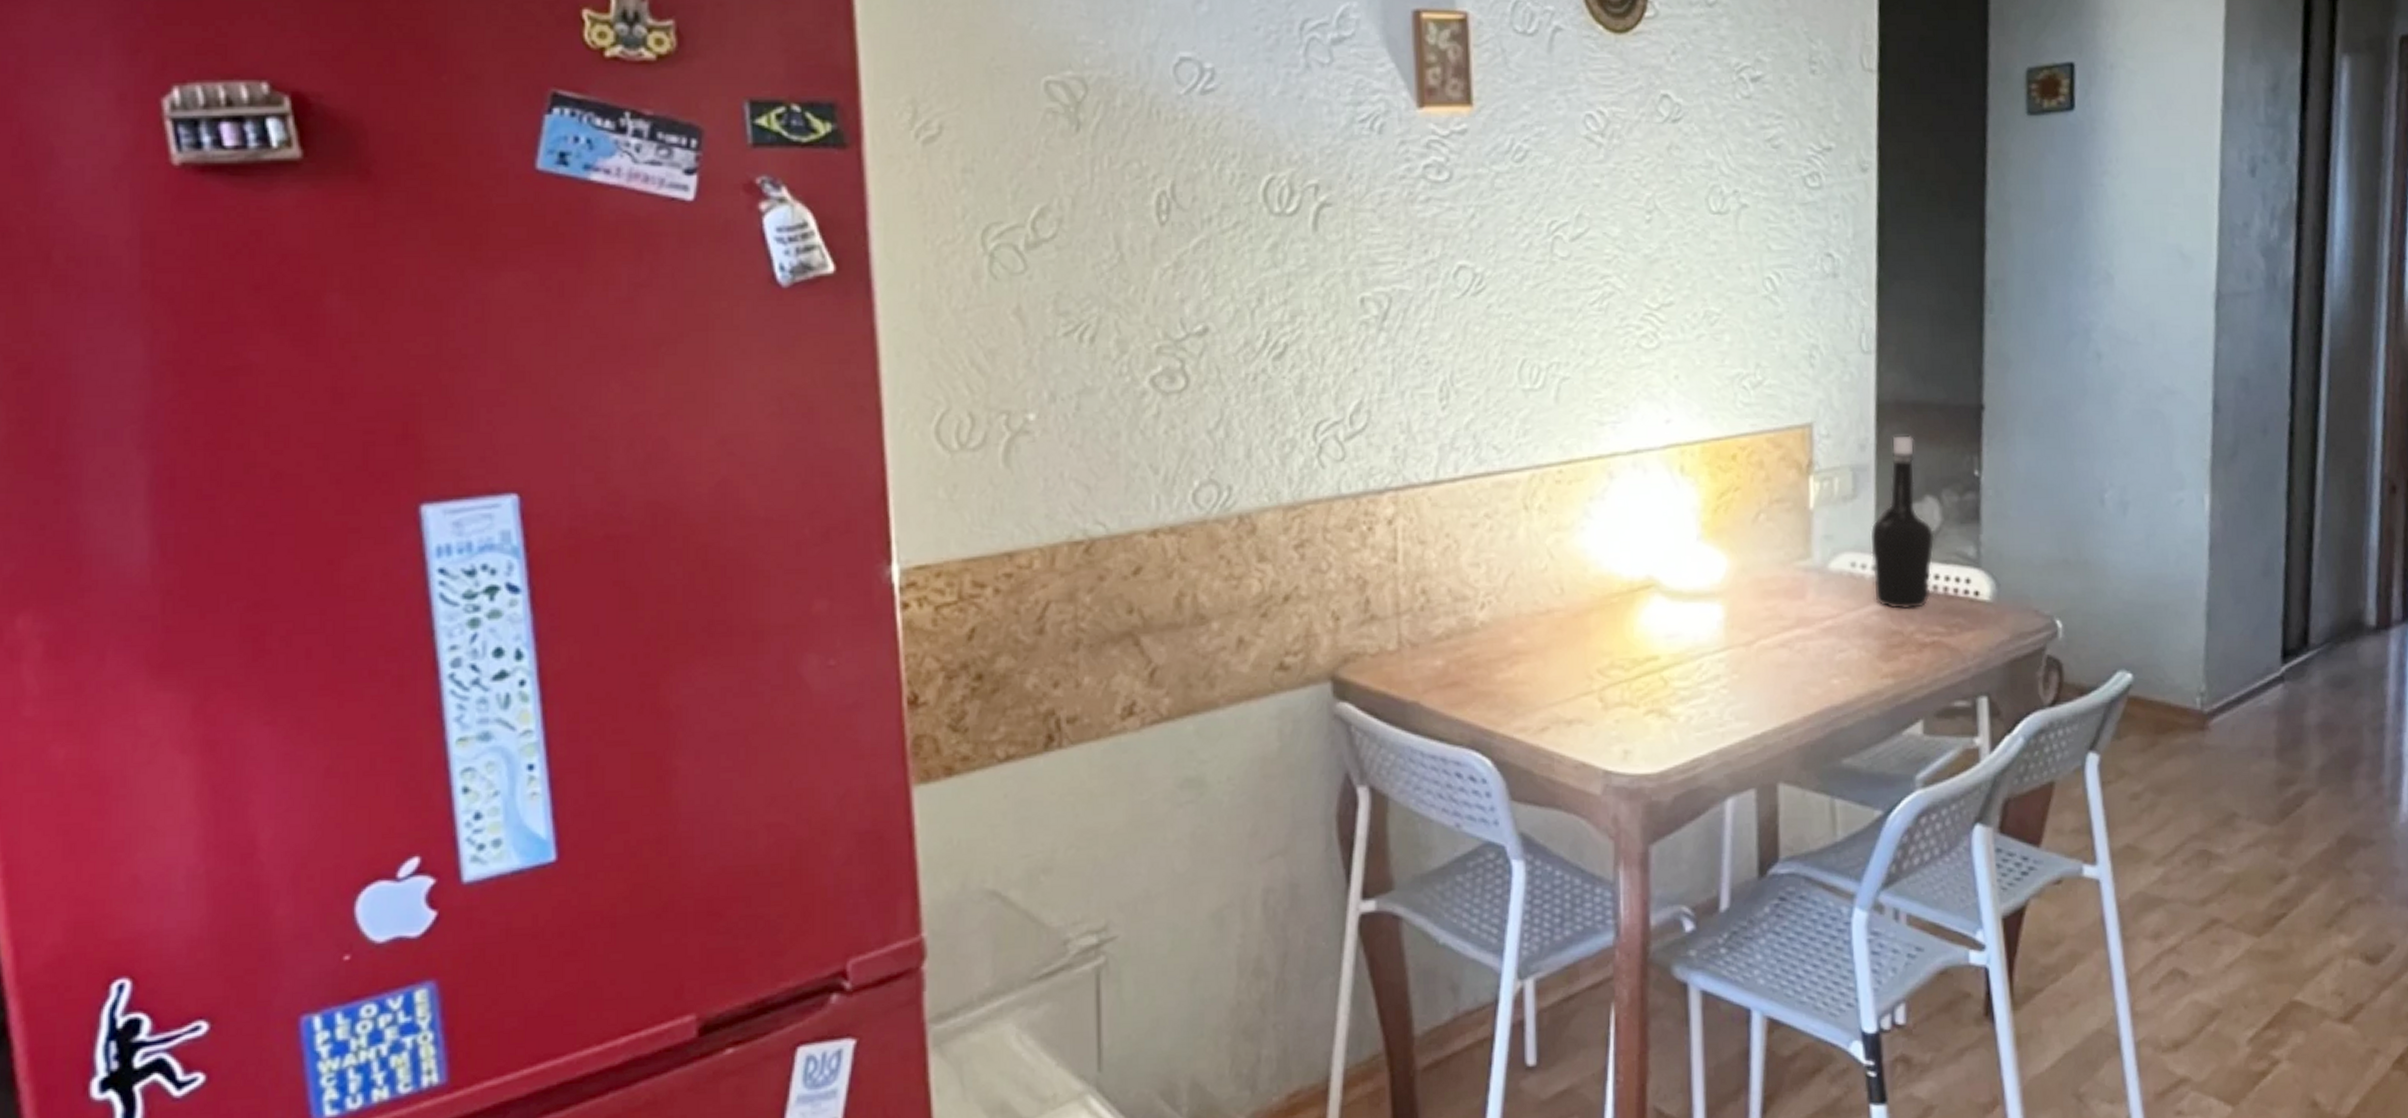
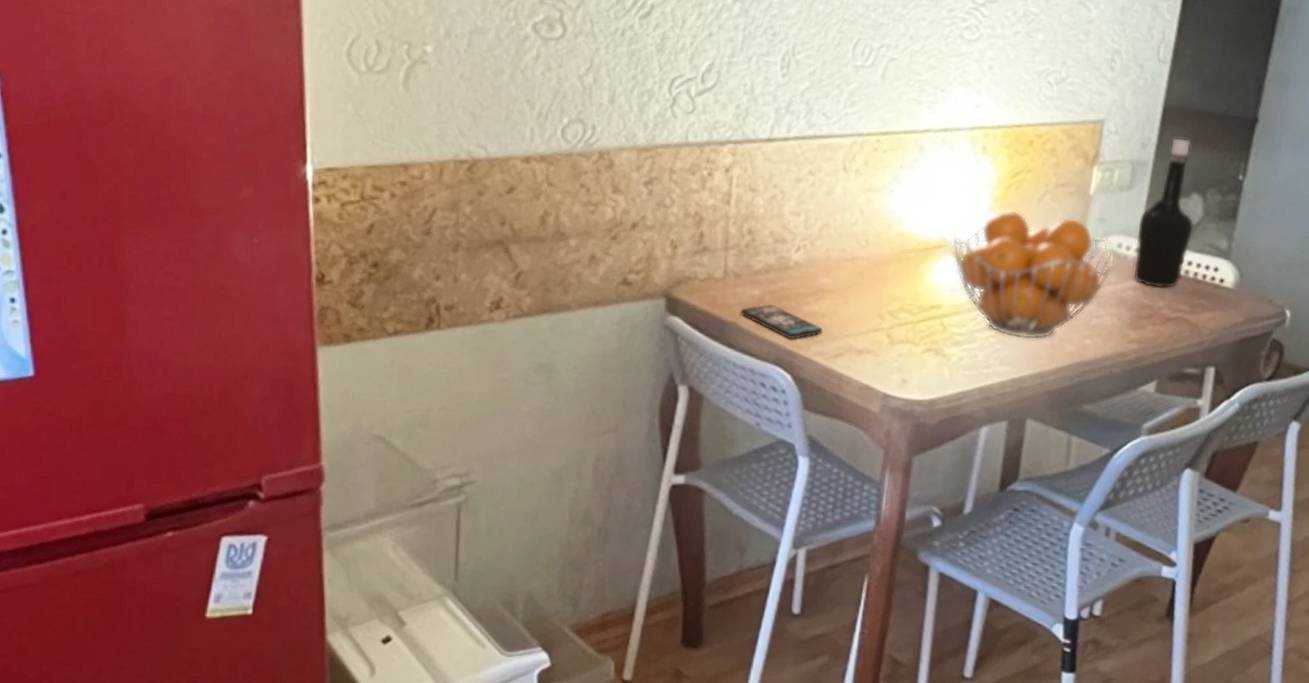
smartphone: none [1422,675,1524,717] -> present [740,304,824,340]
fruit basket: none [1659,534,1851,687] -> present [951,209,1116,340]

